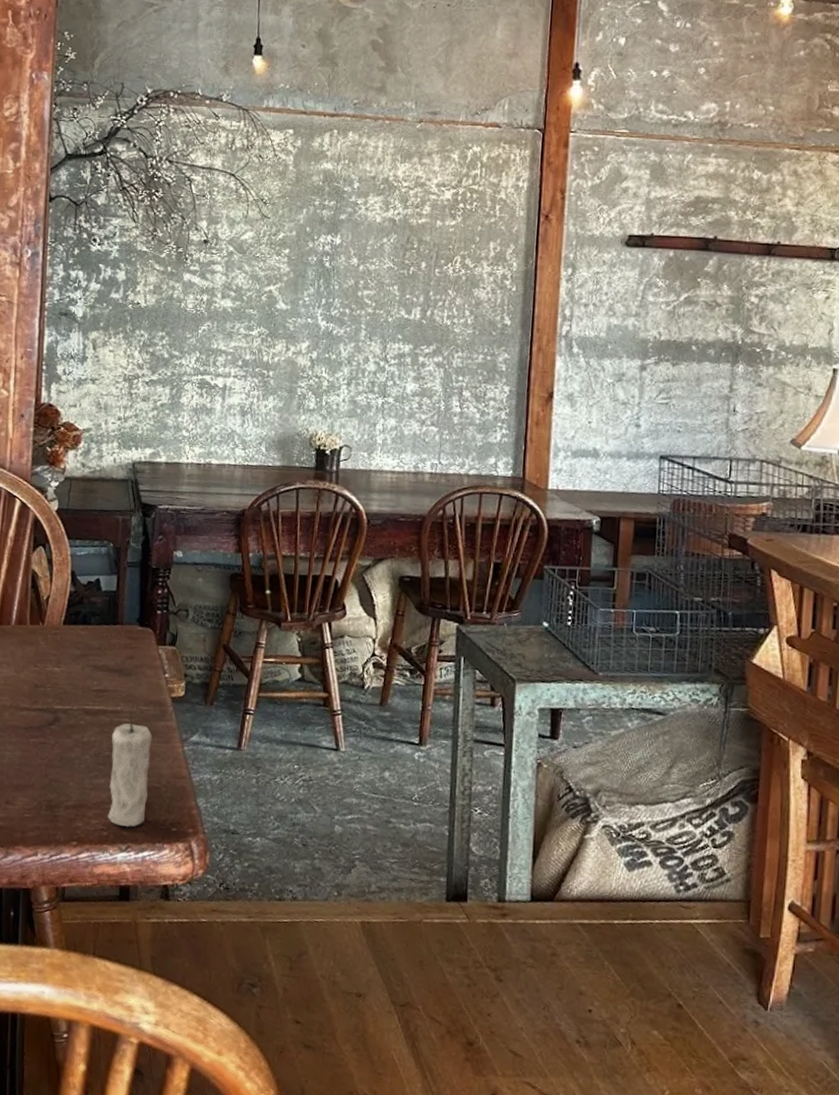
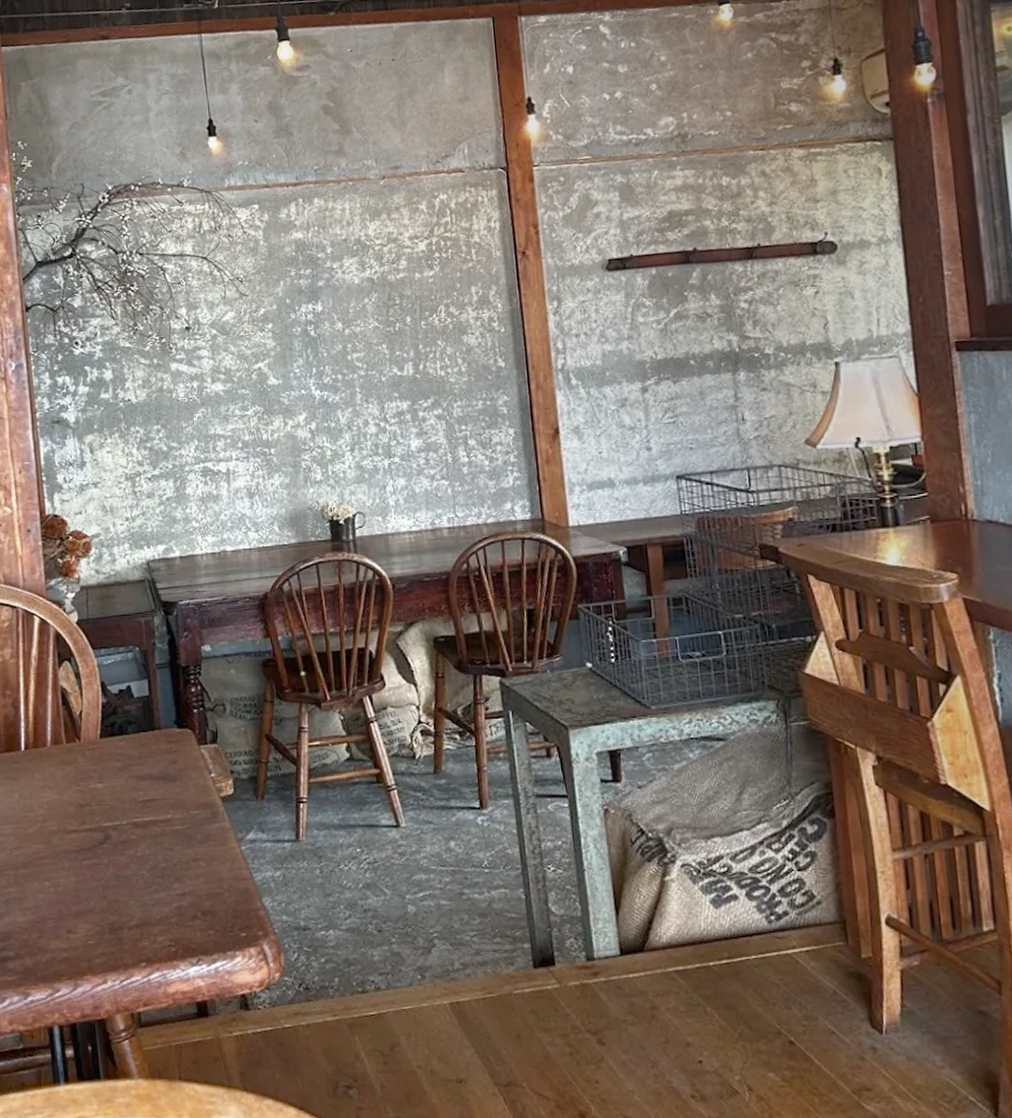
candle: present [108,708,153,827] -> none [165,815,212,940]

